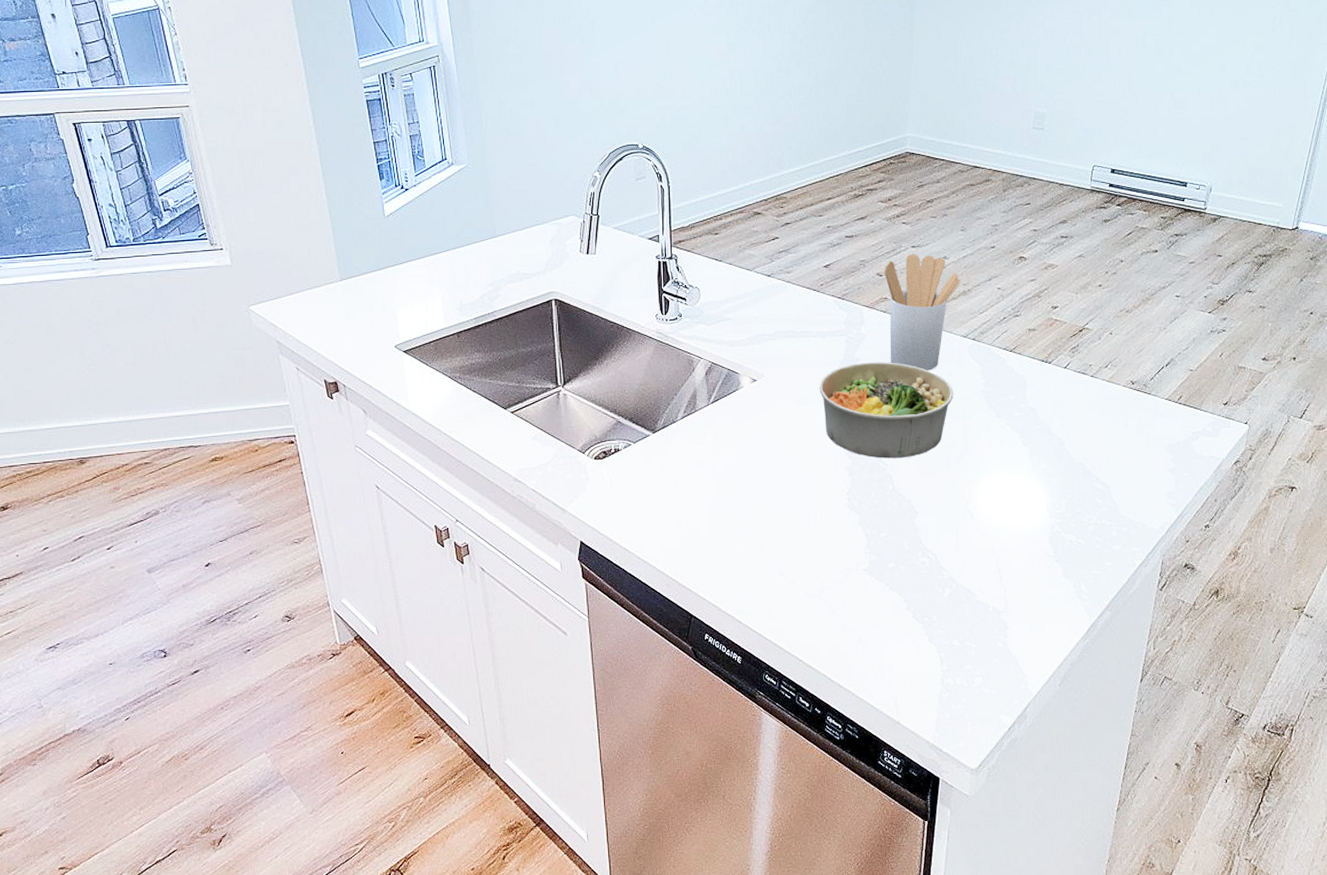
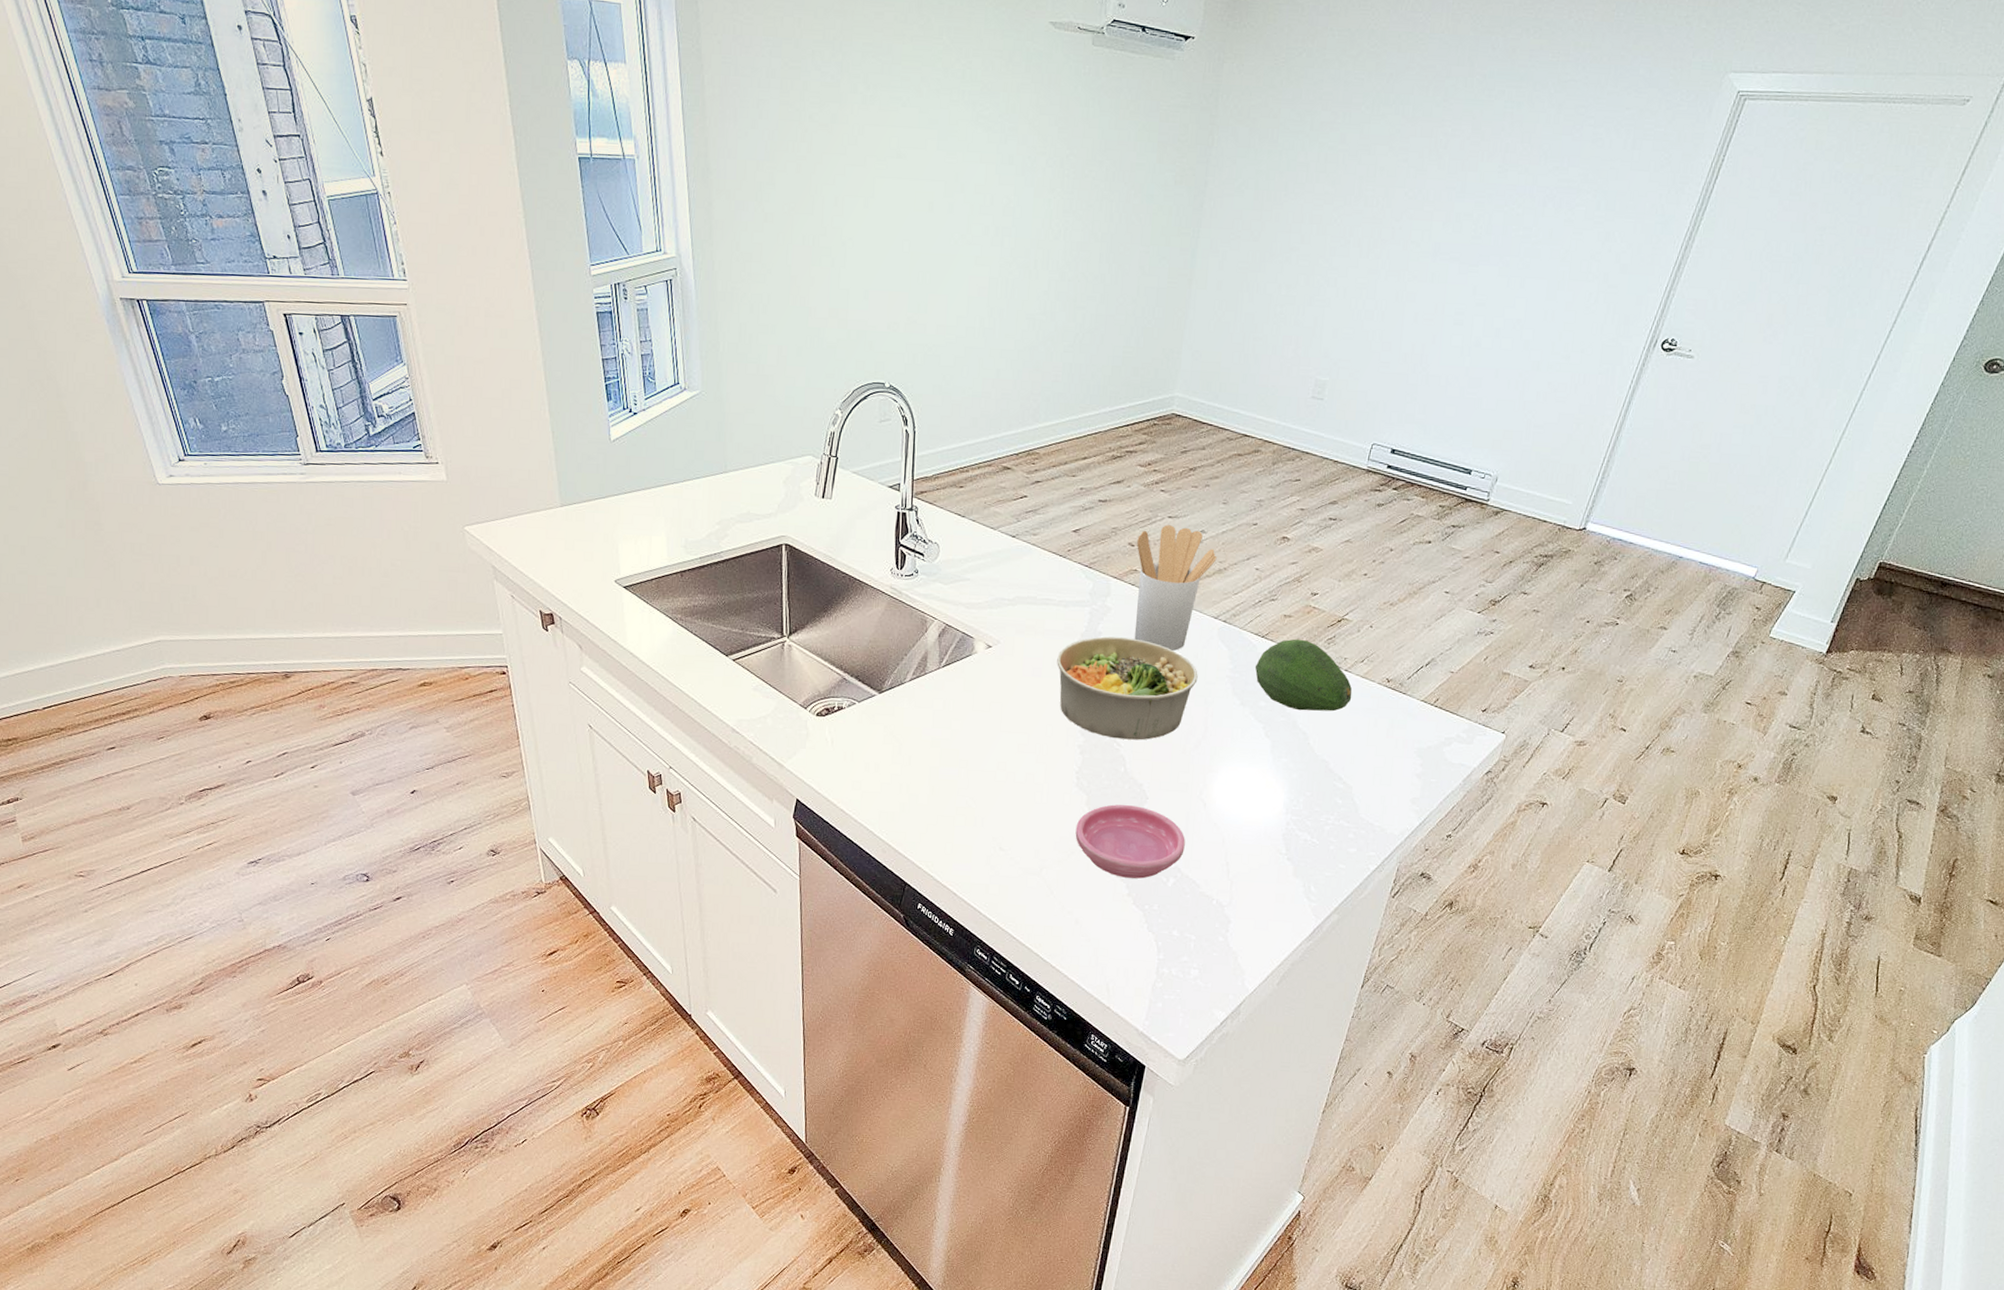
saucer: none [851,521,957,592] -> present [1075,804,1185,879]
fruit: none [1006,350,1100,418] -> present [1255,639,1352,712]

